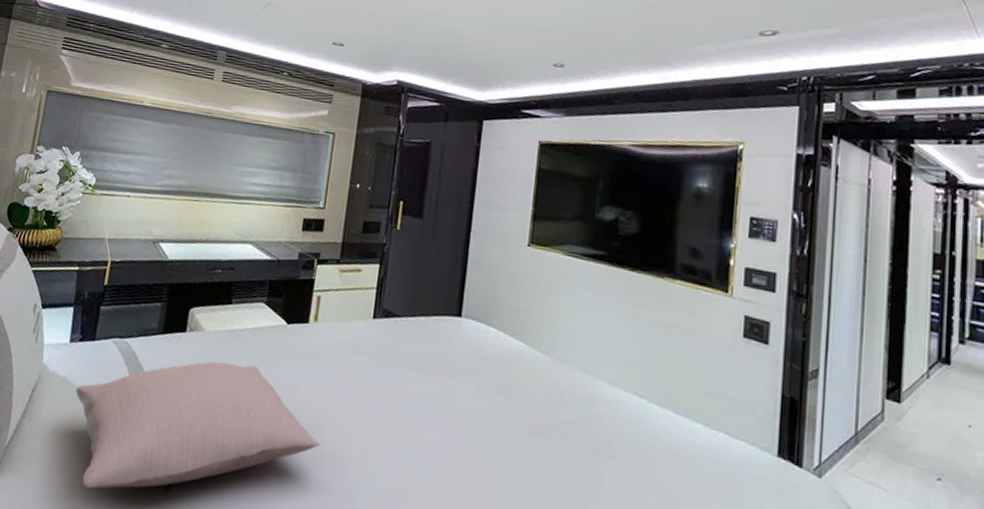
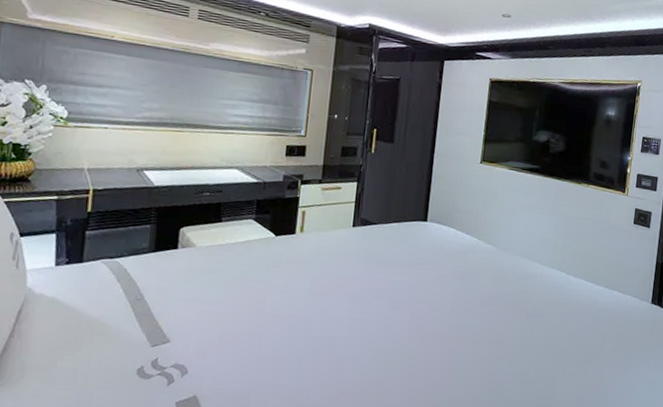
pillow: present [76,361,320,489] -> none [67,272,310,391]

